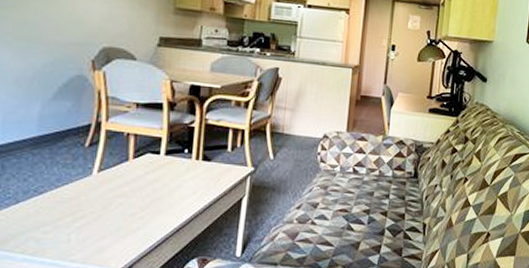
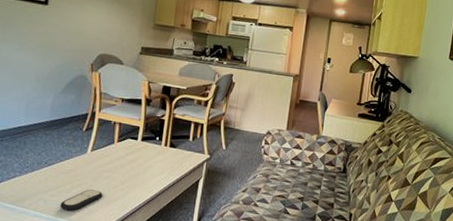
remote control: none [58,221,117,250] -> present [60,189,103,211]

